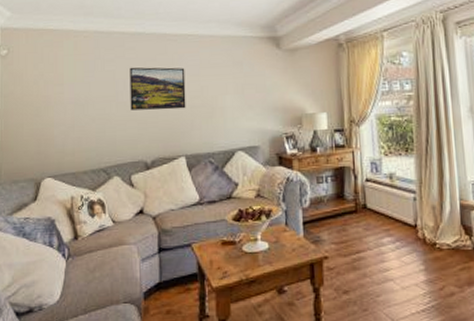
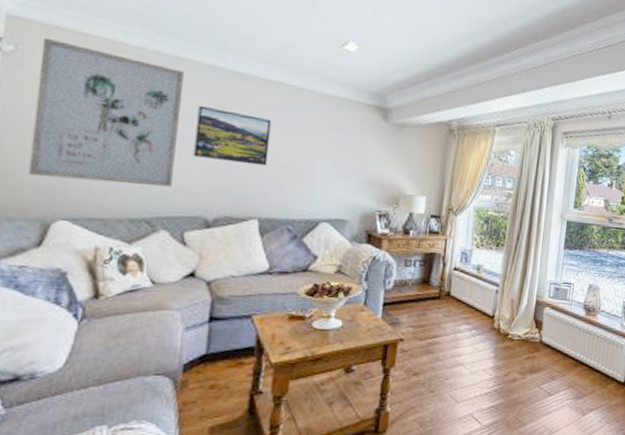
wall art: none [23,39,118,145] -> present [28,38,184,187]

